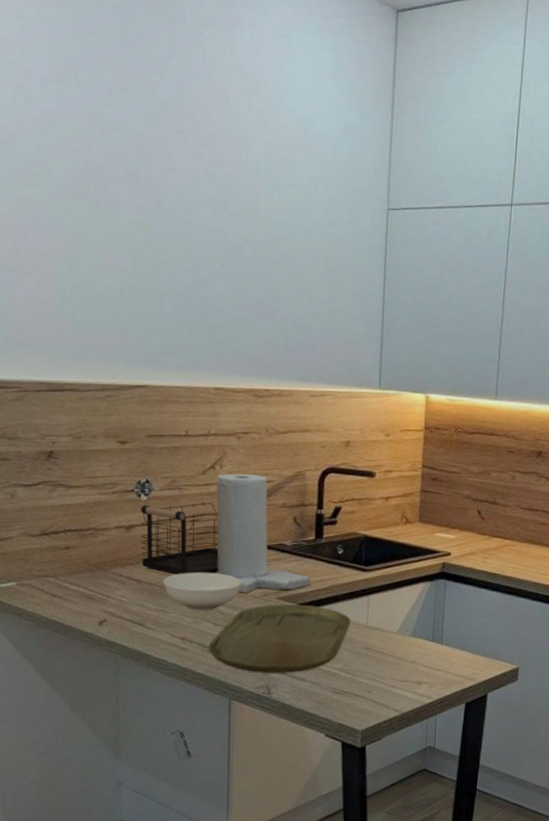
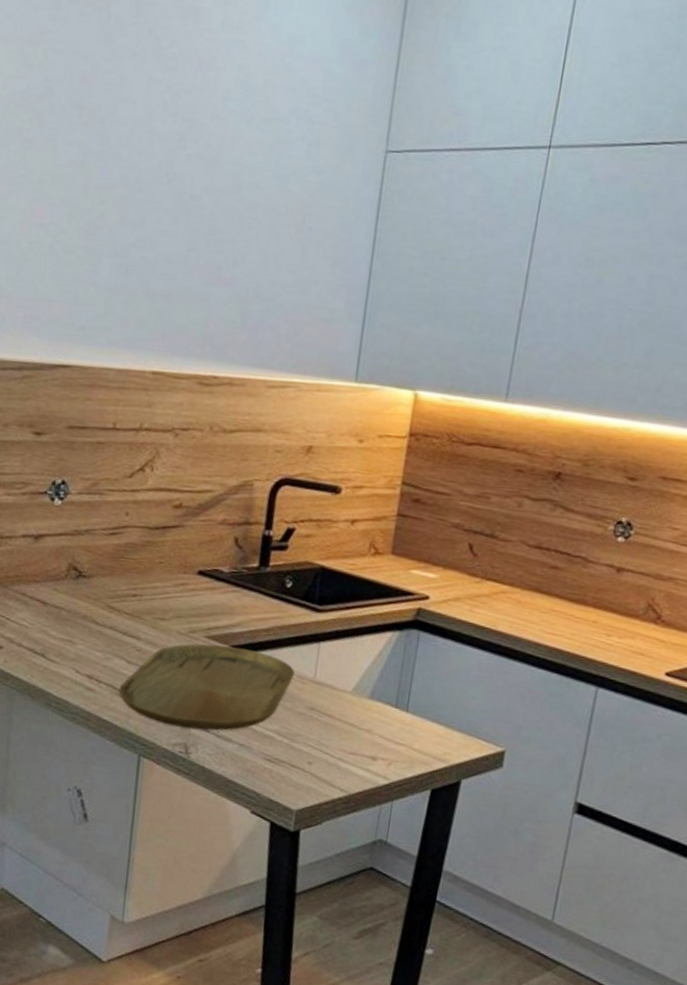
dish rack: present [140,503,219,575] -> none [49,511,144,601]
bowl: present [162,572,243,611] -> none [71,596,166,645]
paper towel: present [216,473,312,593] -> none [135,478,250,628]

